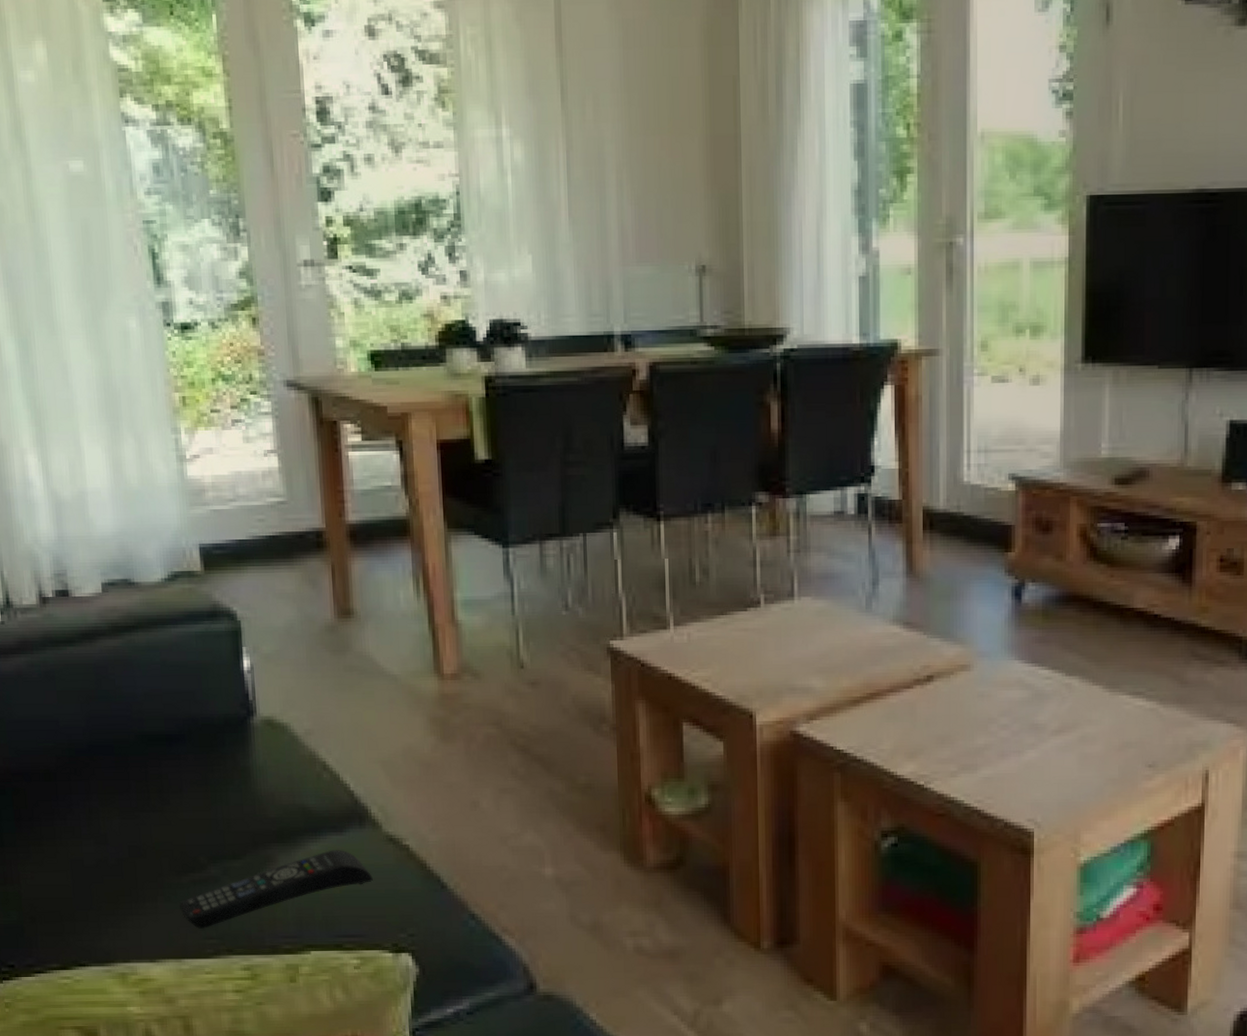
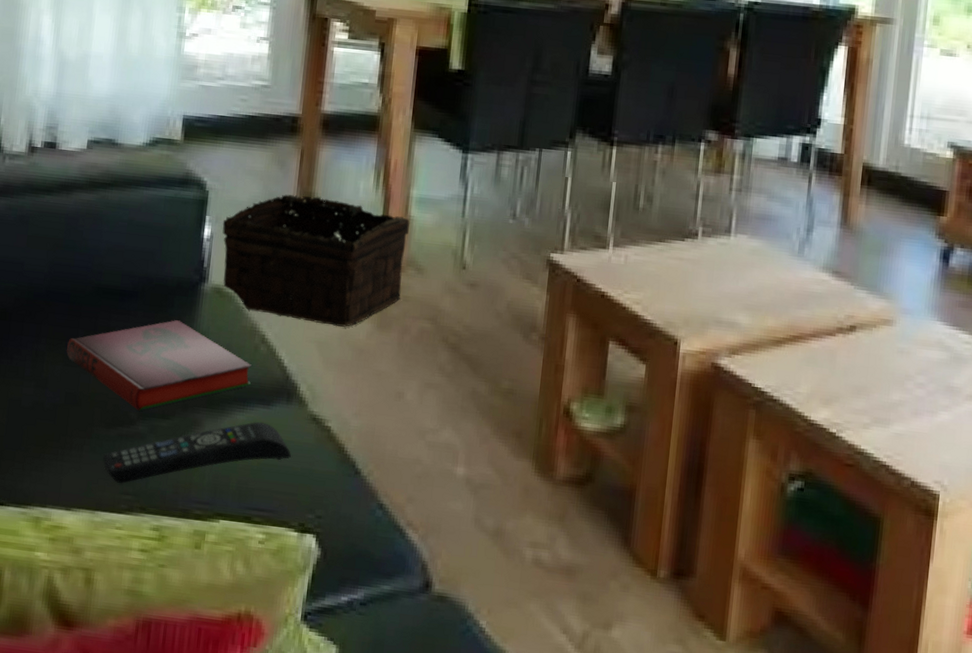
hardback book: none [120,757,320,855] -> present [67,319,252,412]
basket: none [261,612,460,744] -> present [222,194,411,327]

